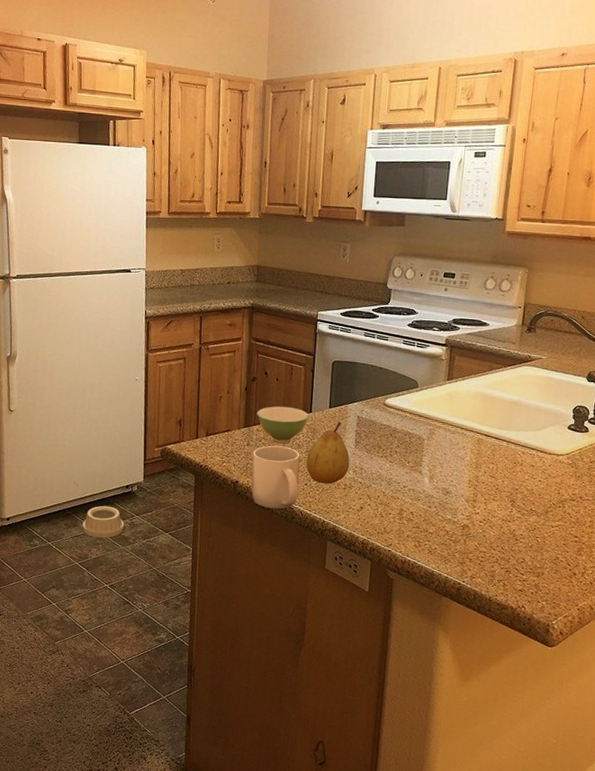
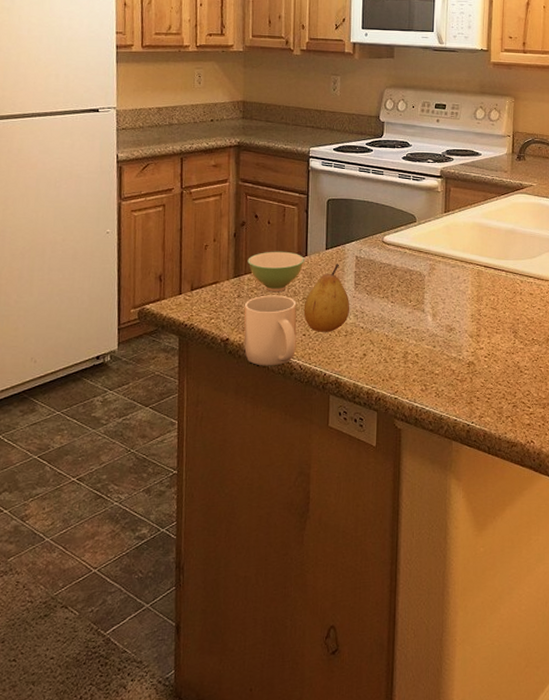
pet bowl: present [82,505,124,539] -> none [42,383,95,423]

